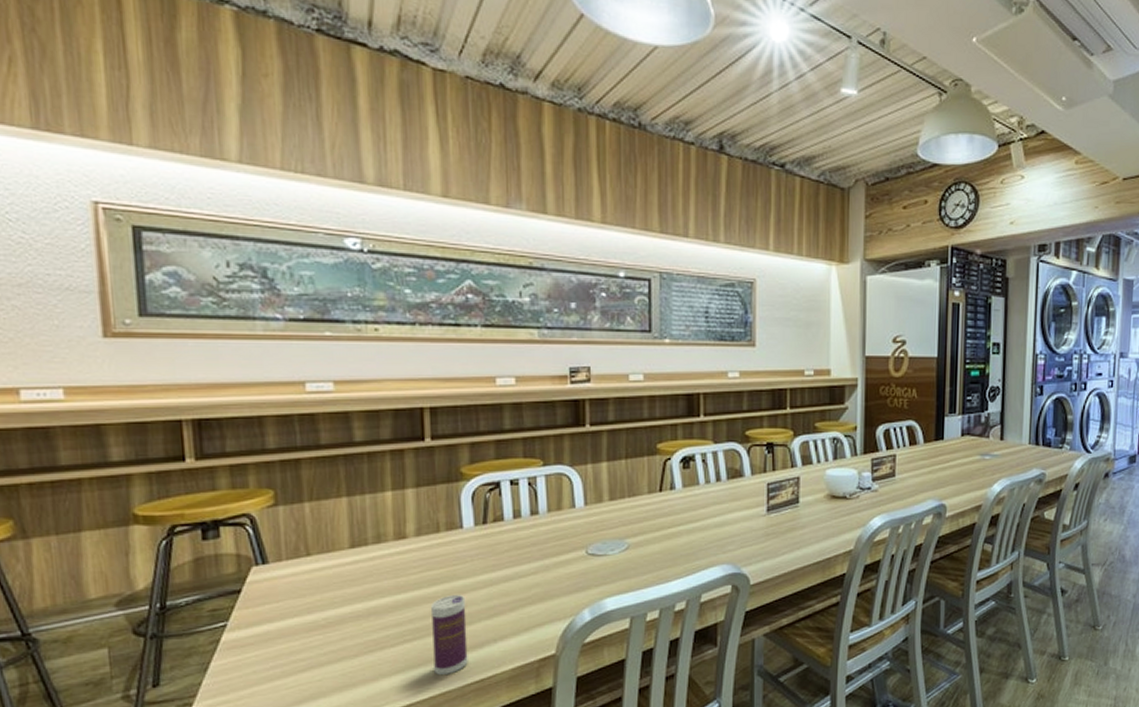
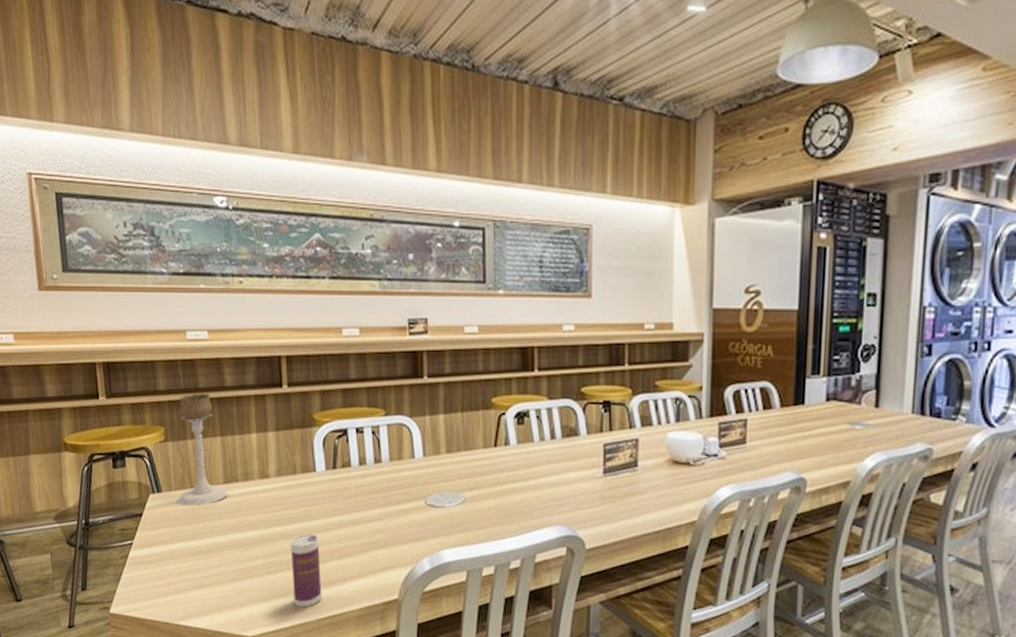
candle holder: none [289,450,354,576] -> present [178,393,227,506]

